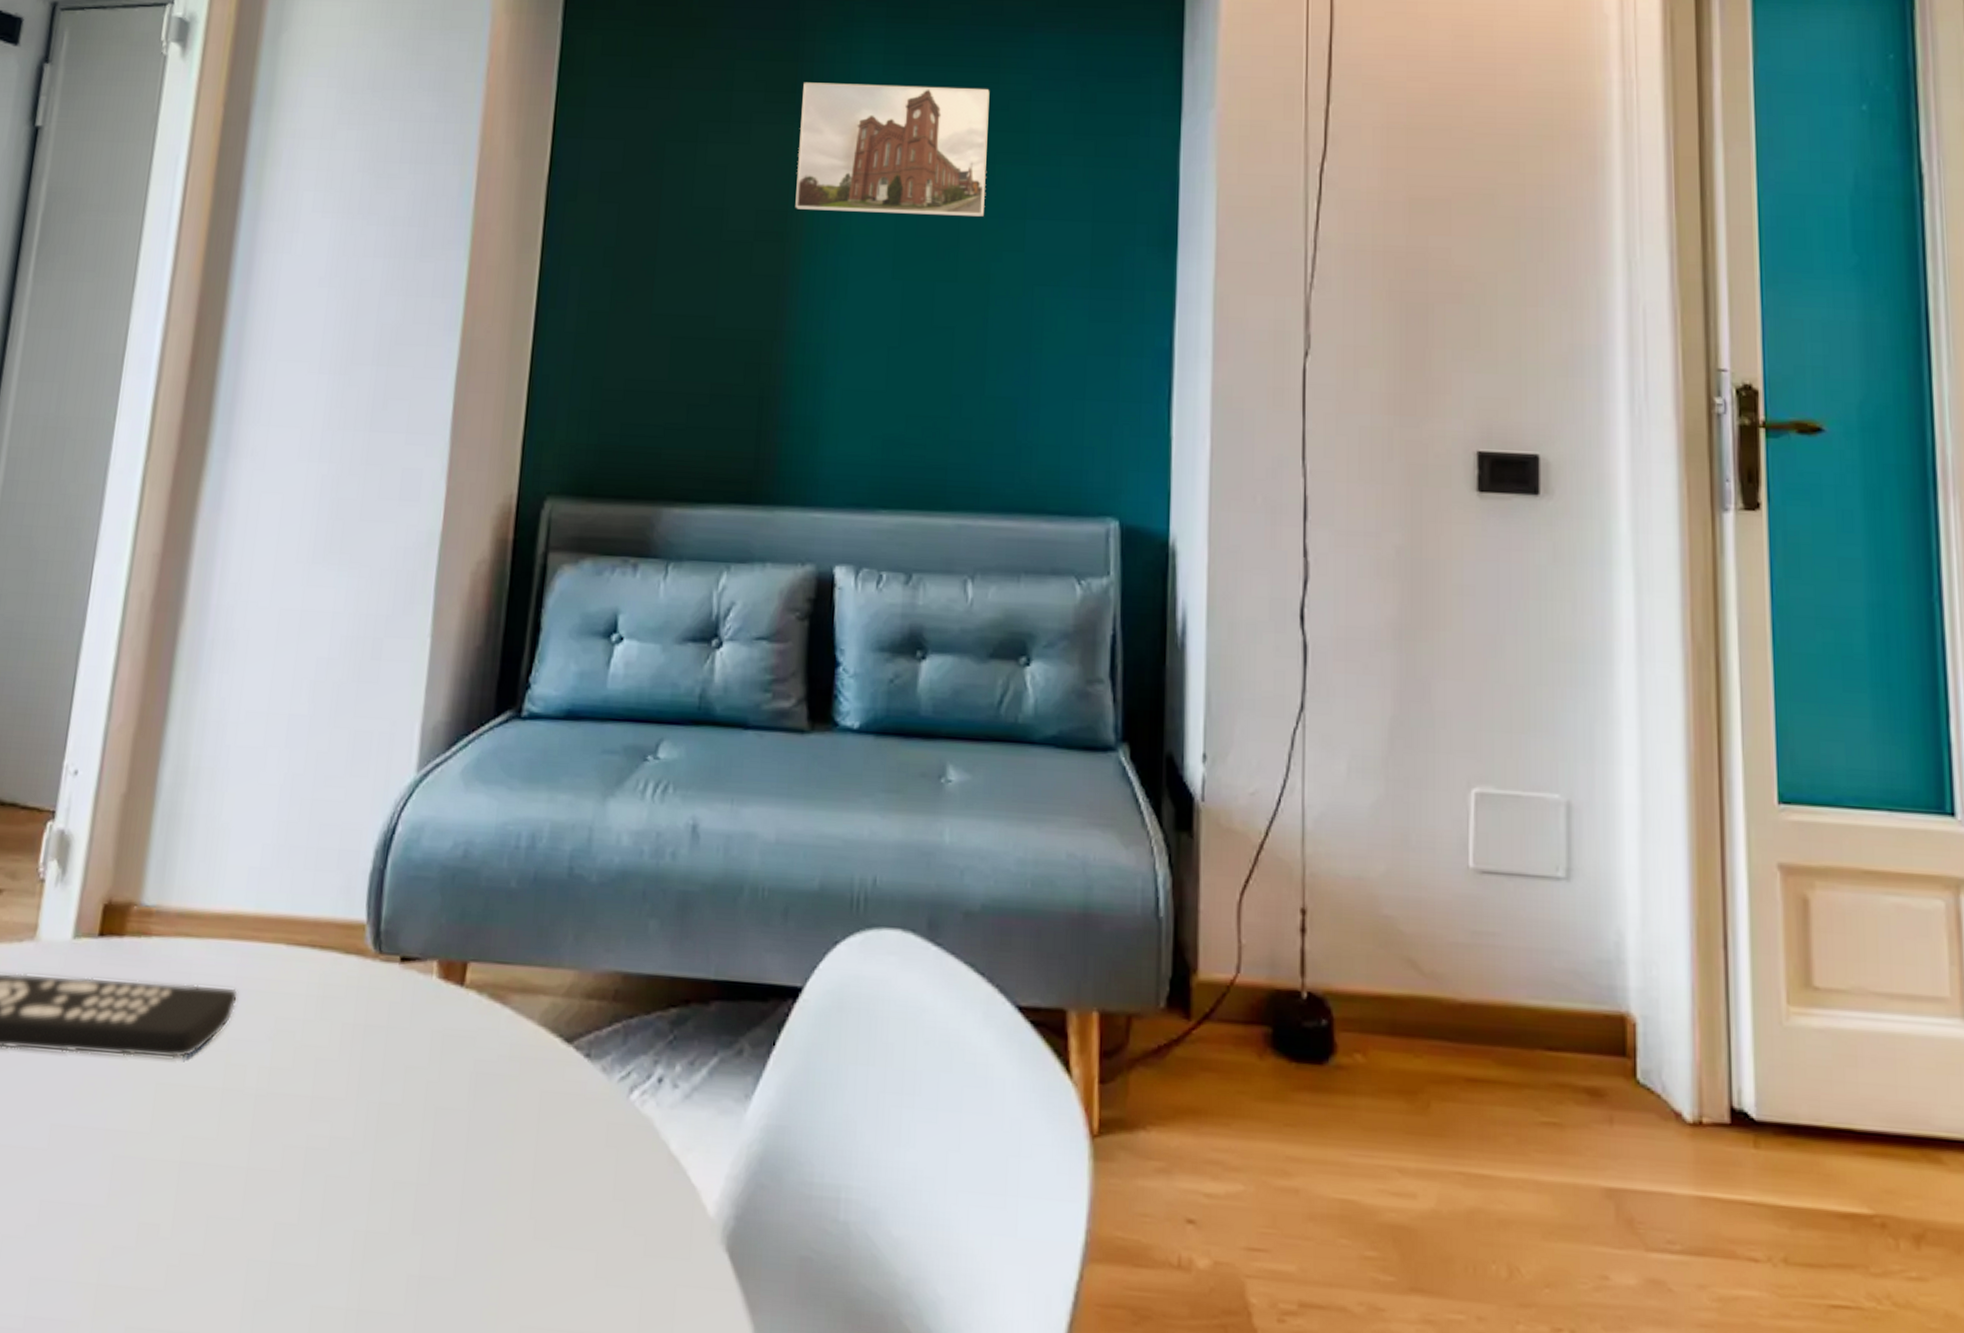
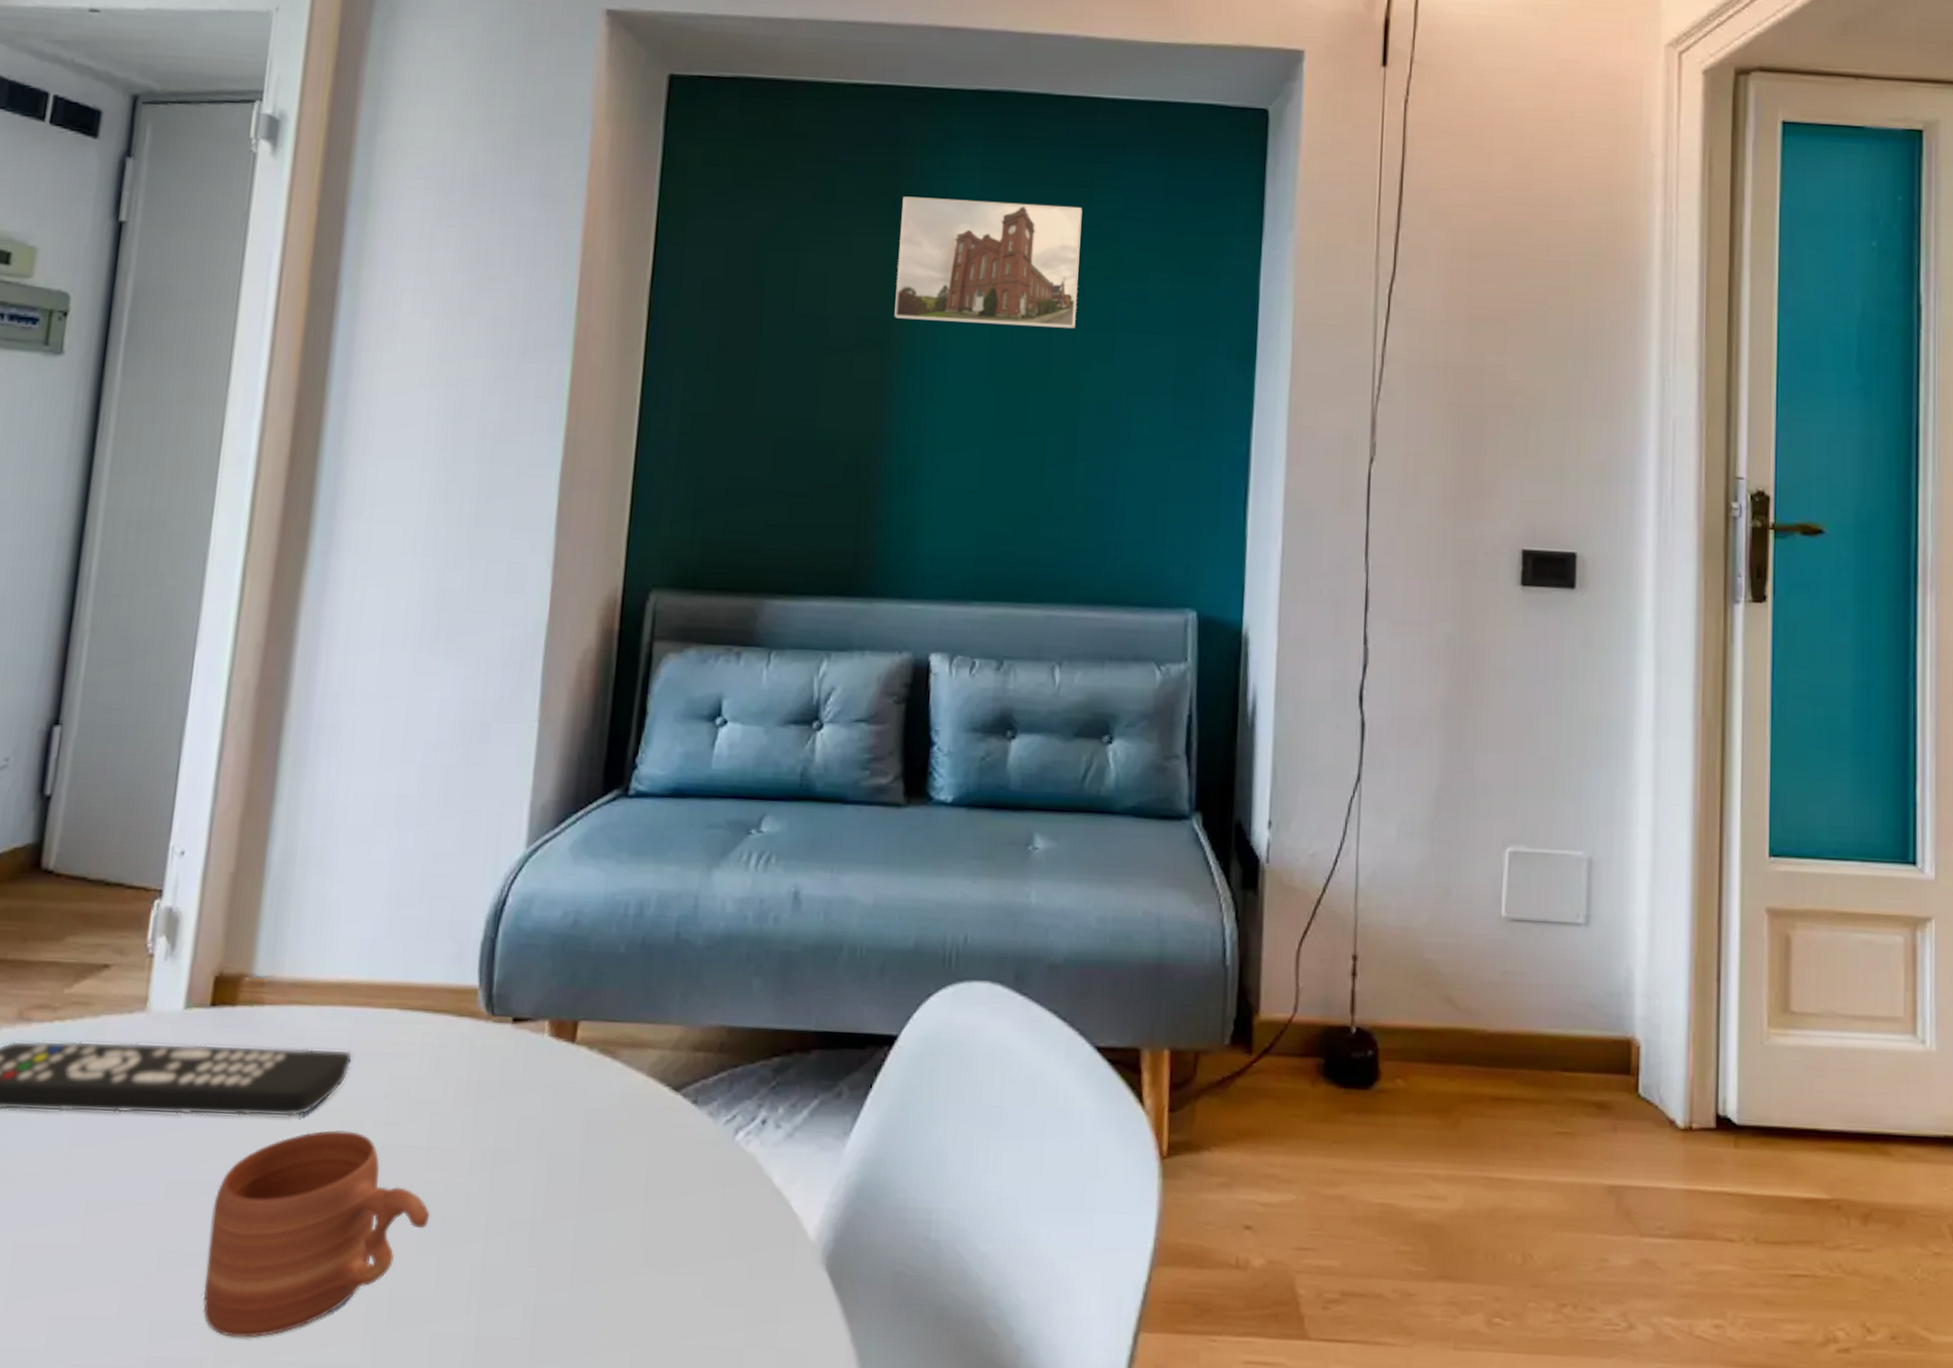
mug: none [81,1074,313,1302] -> present [203,1130,430,1339]

